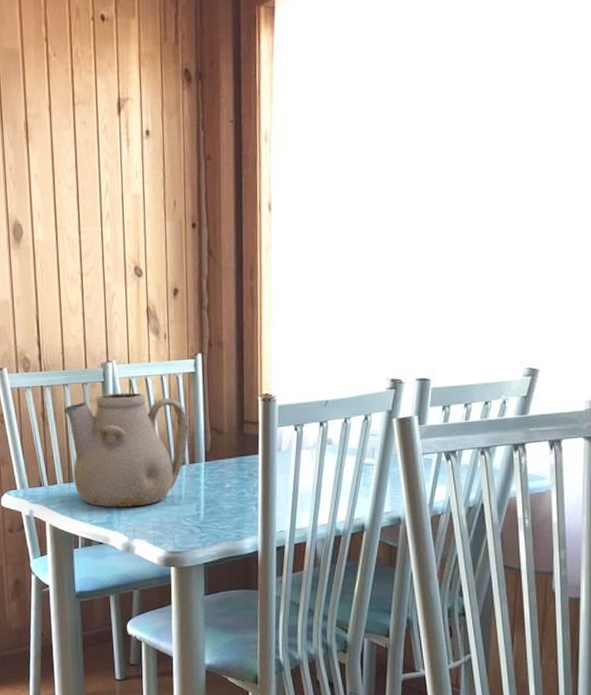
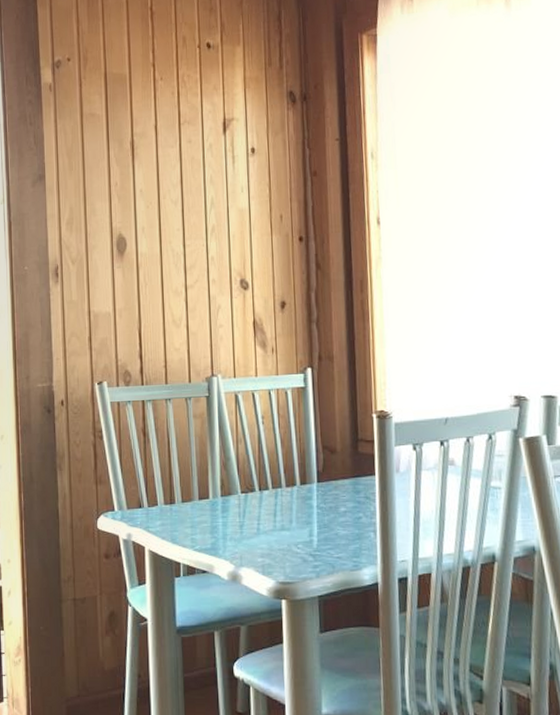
teapot: present [63,392,188,508] -> none [165,408,299,532]

